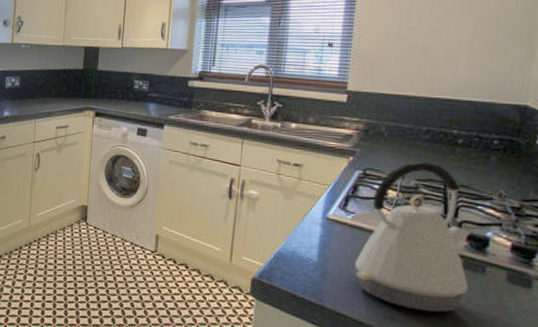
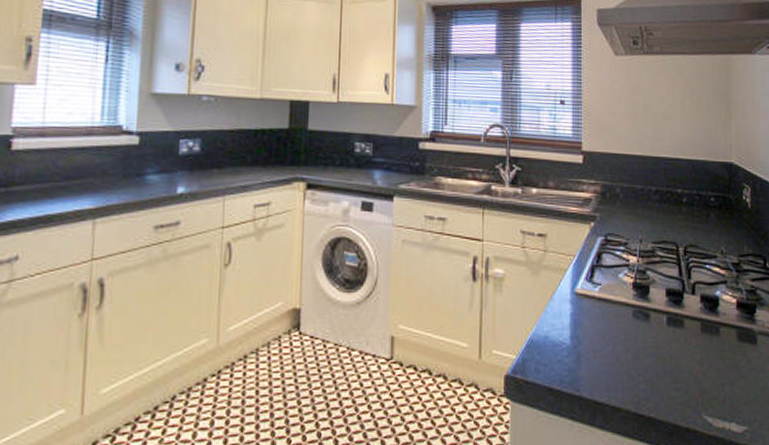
kettle: present [355,162,471,313] -> none [607,224,707,385]

